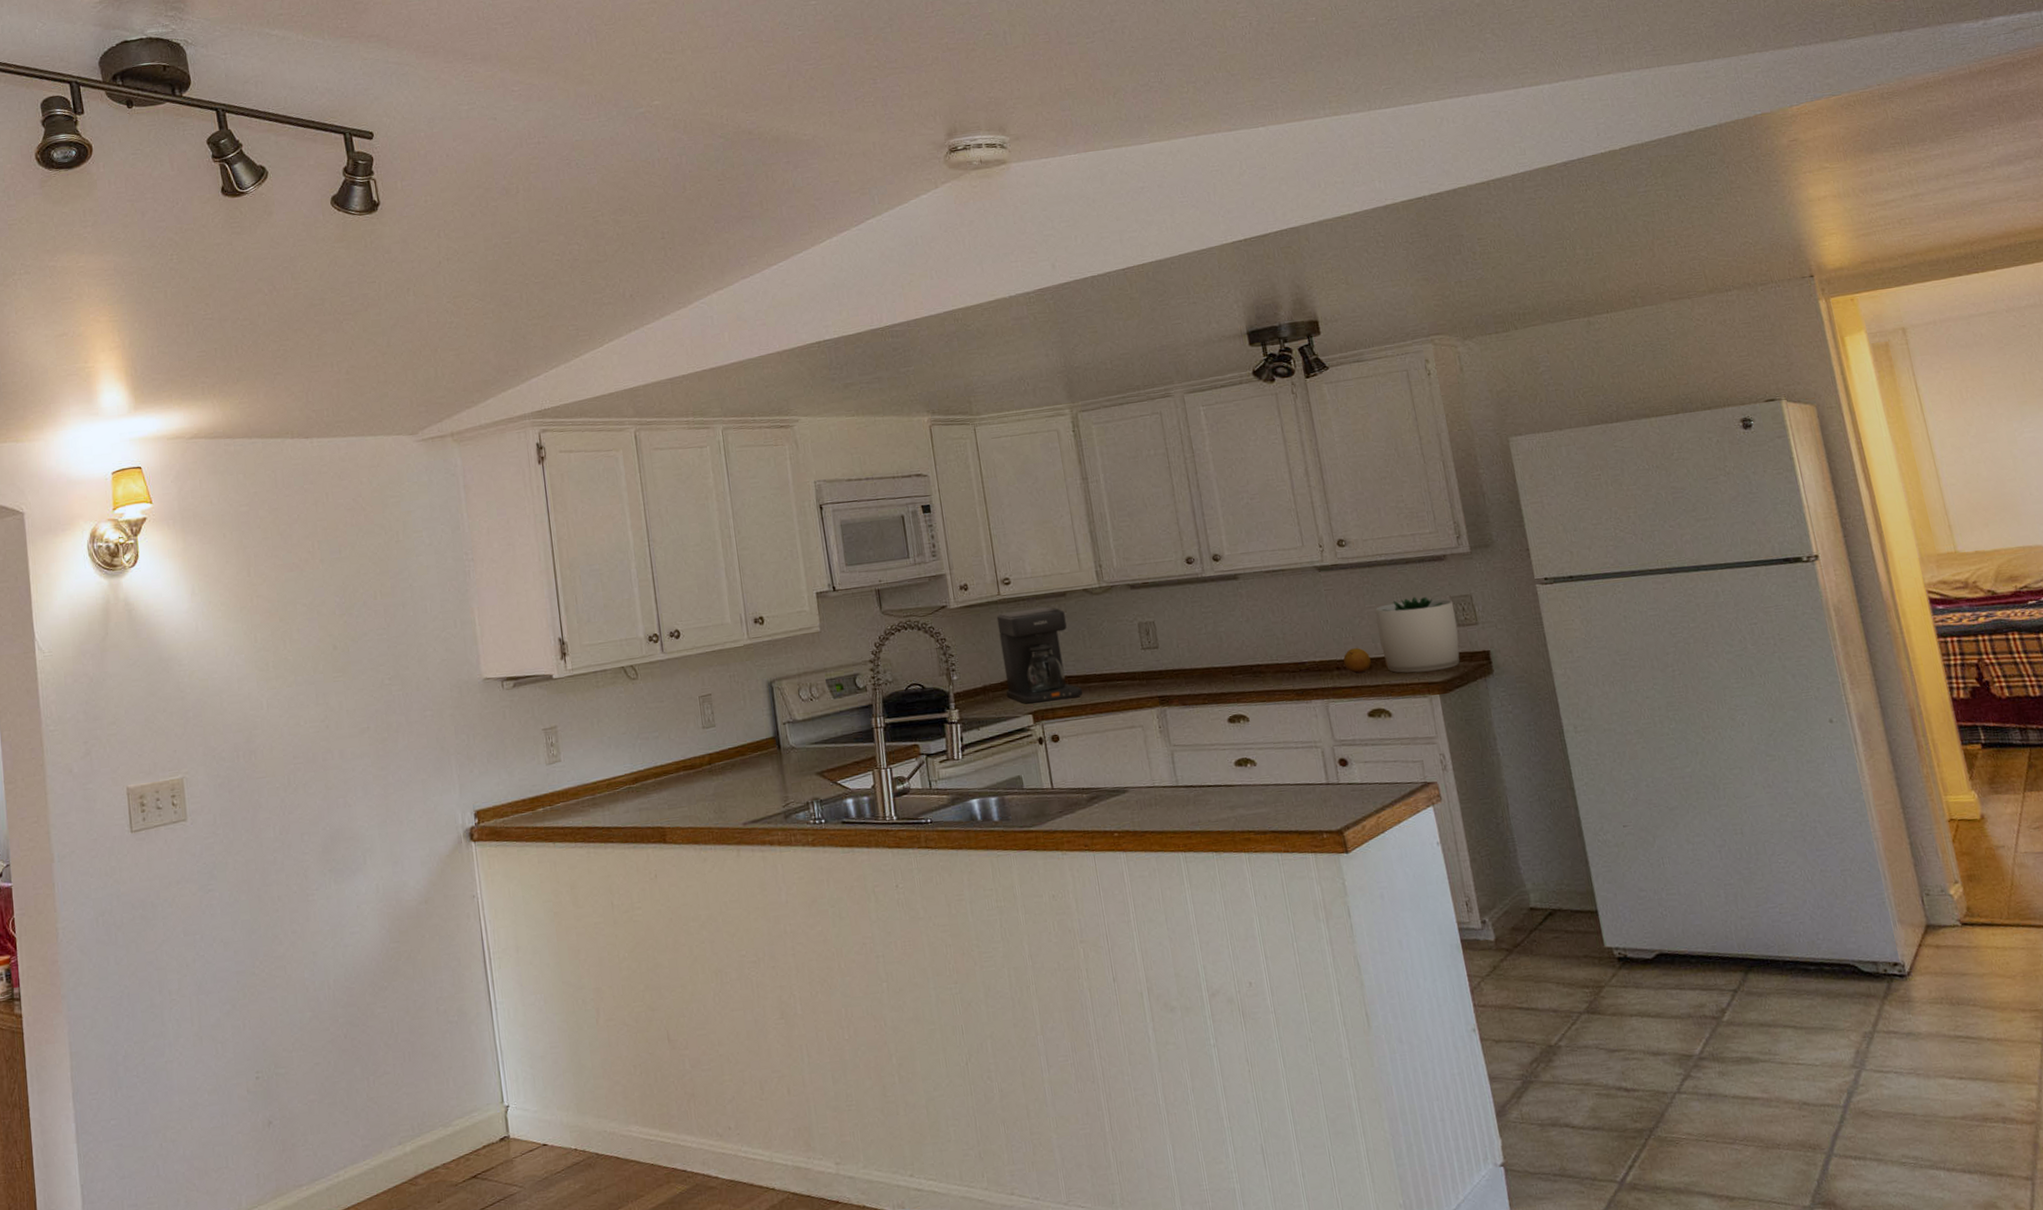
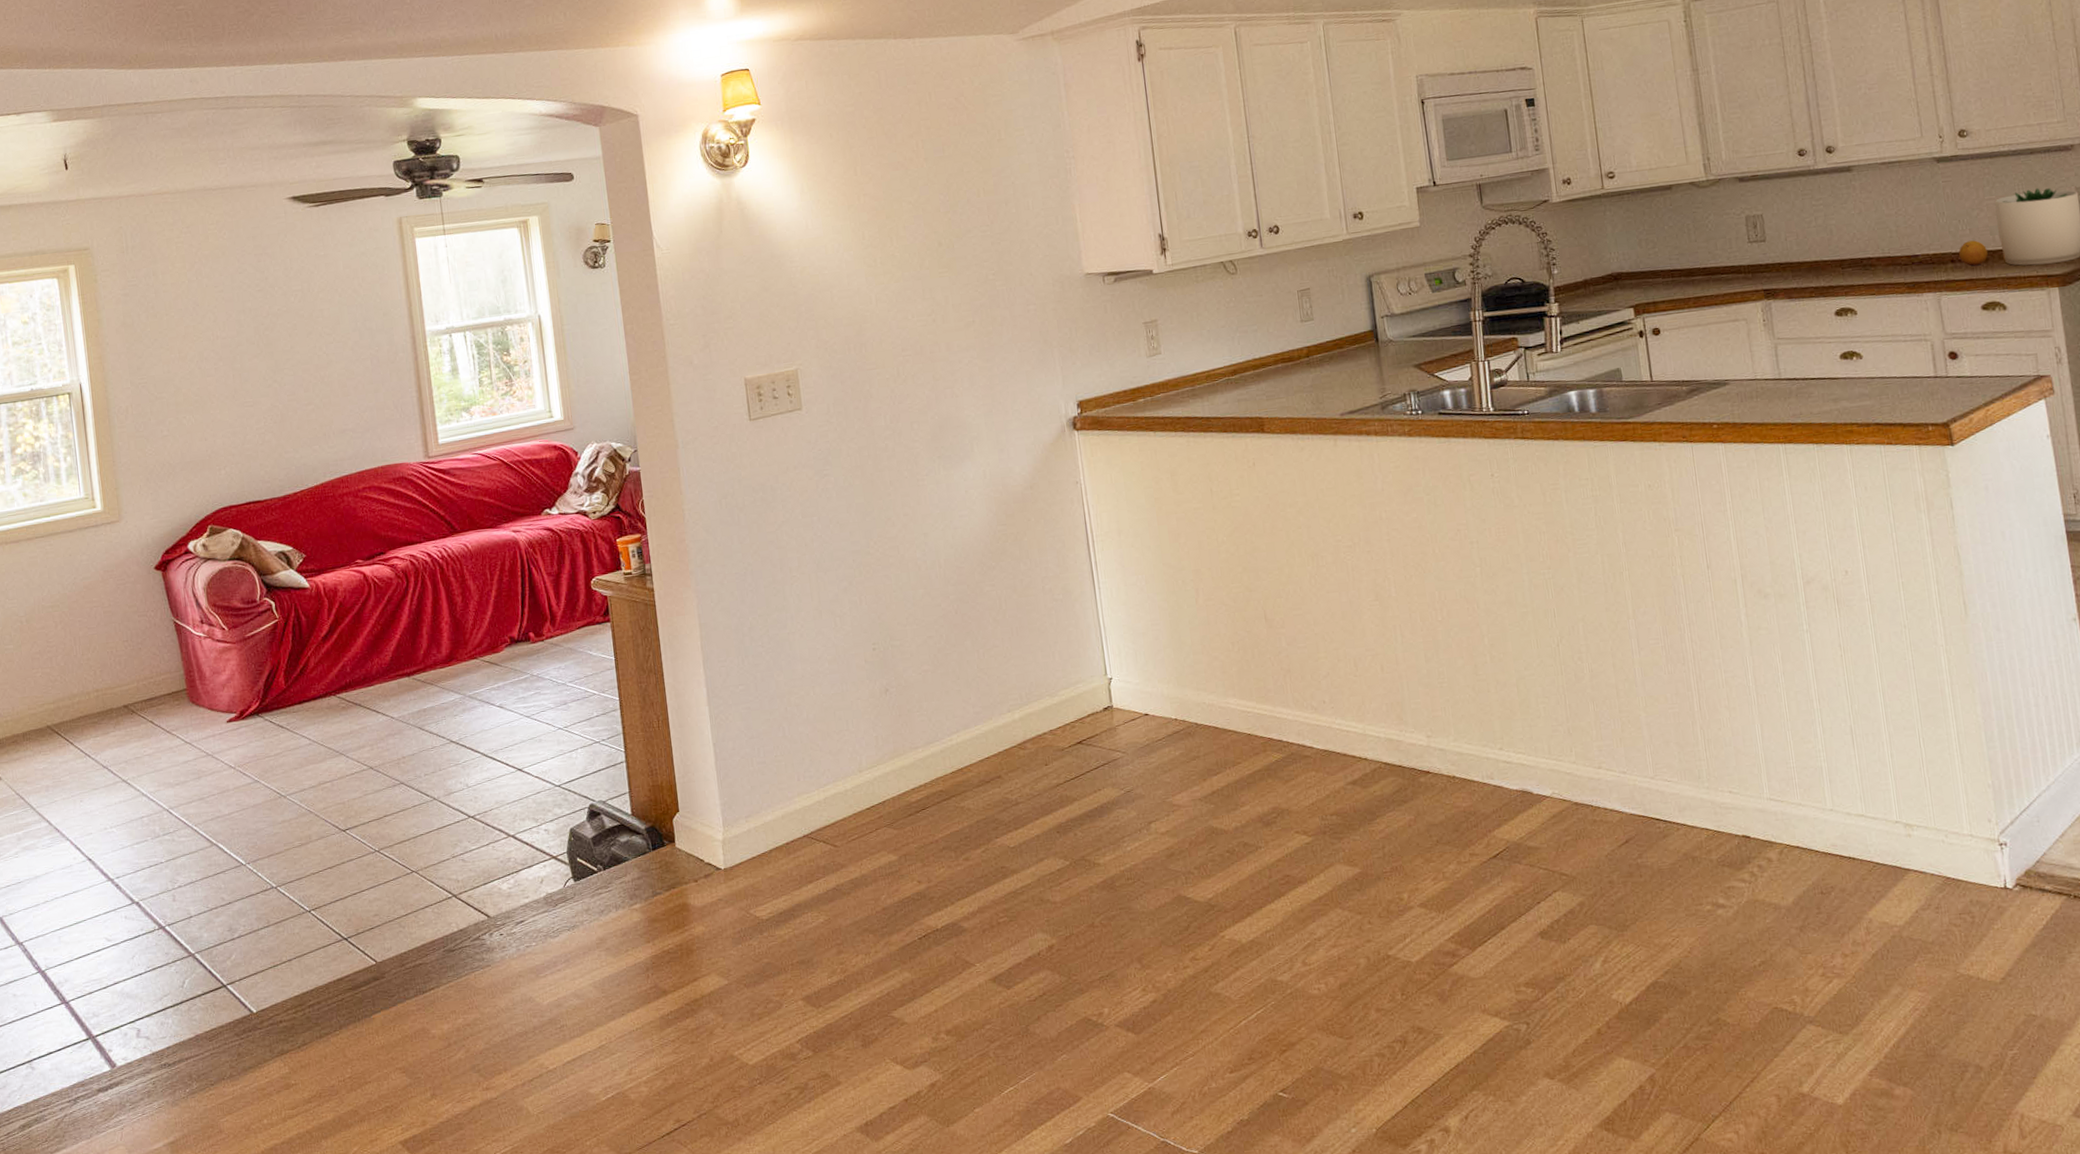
coffee maker: present [996,606,1082,705] -> none [1599,200,1685,298]

